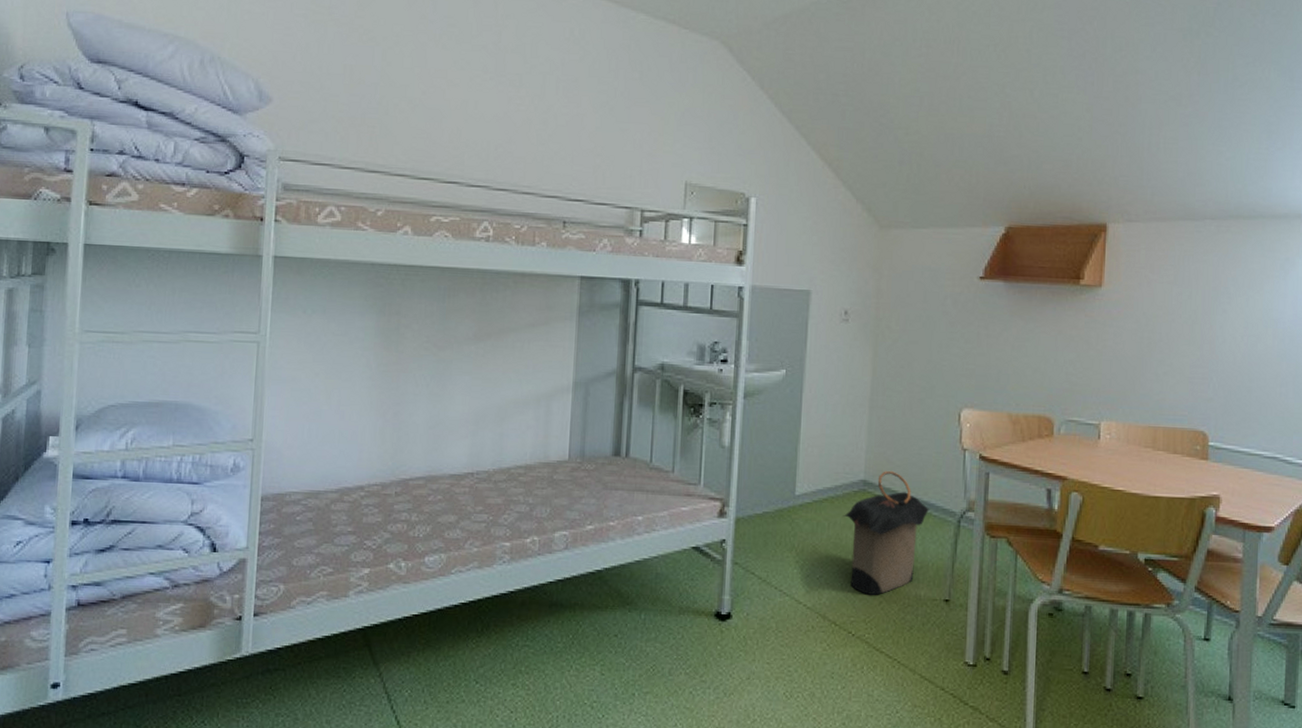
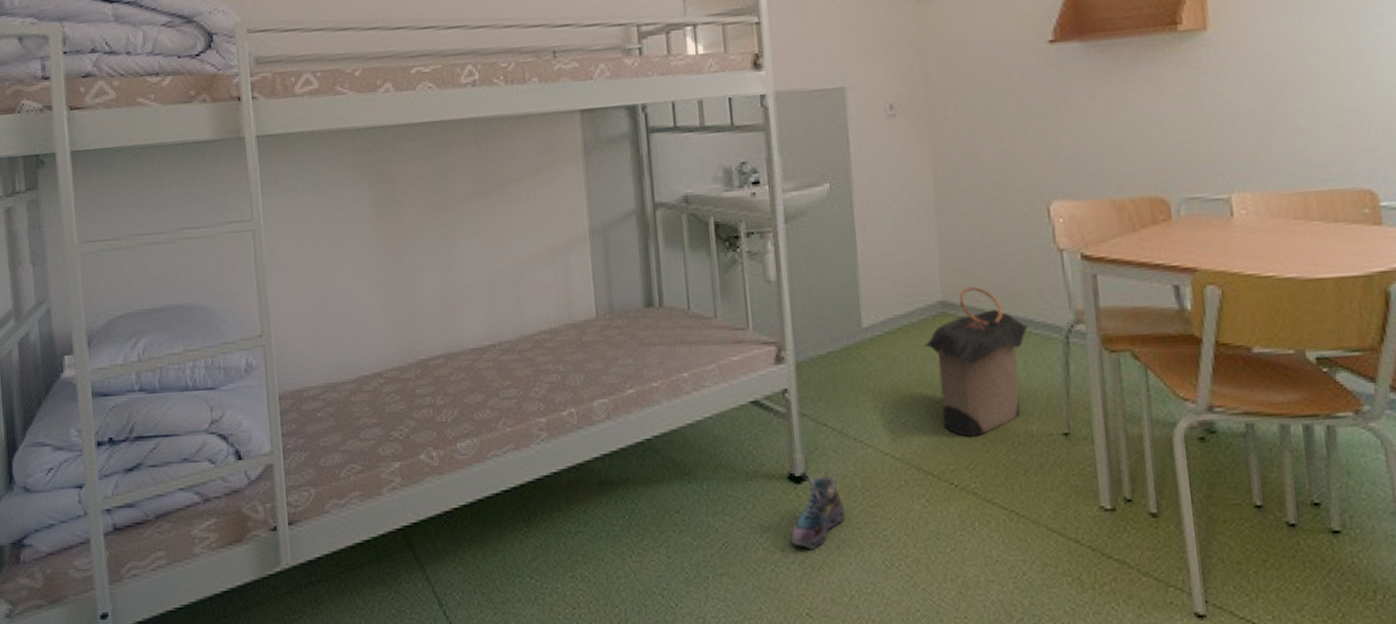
shoe: none [710,612,758,677] -> present [791,473,845,549]

